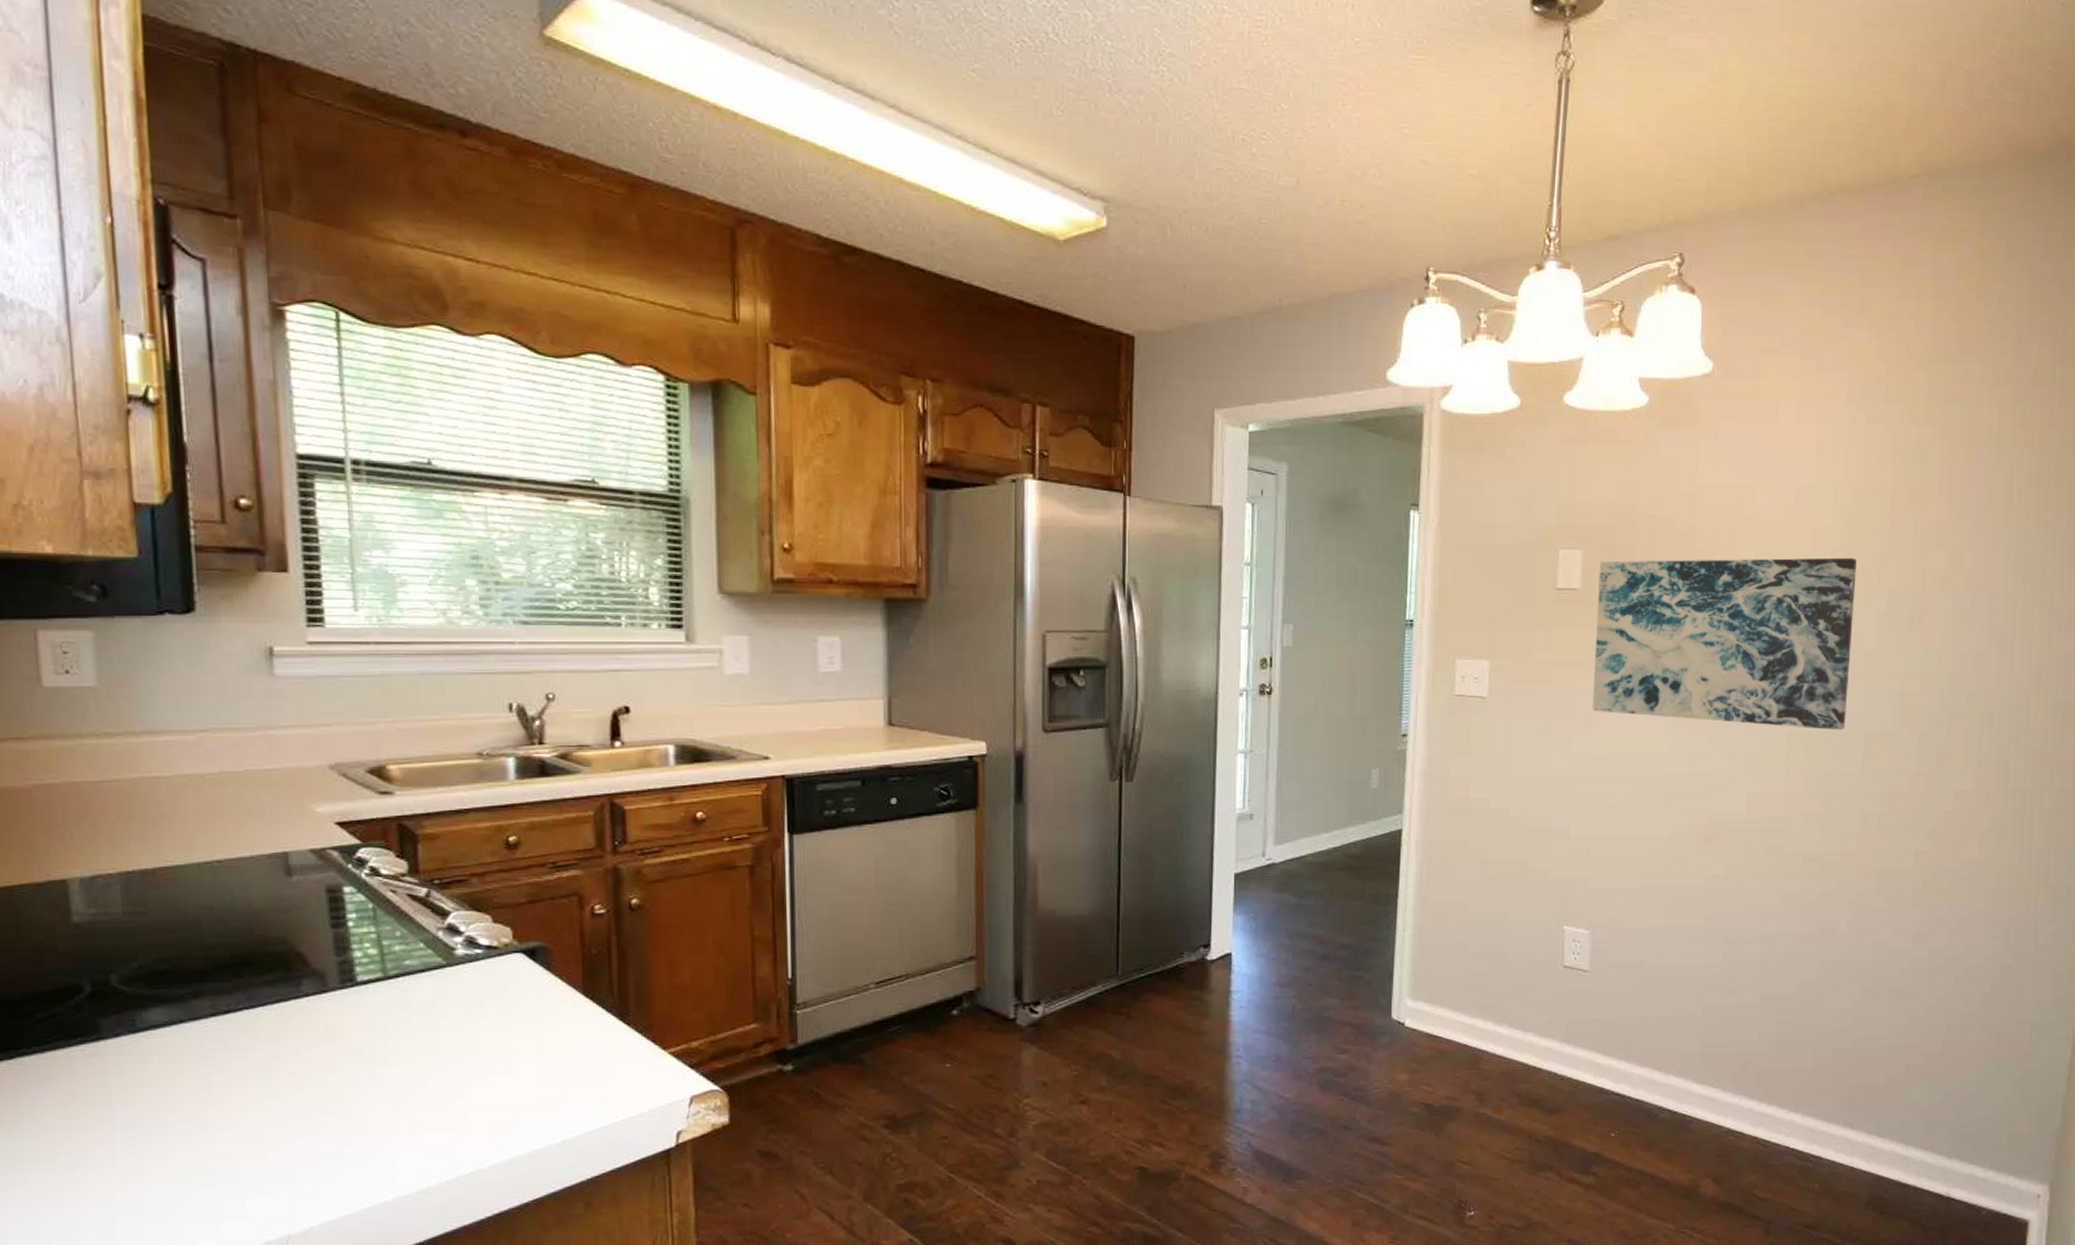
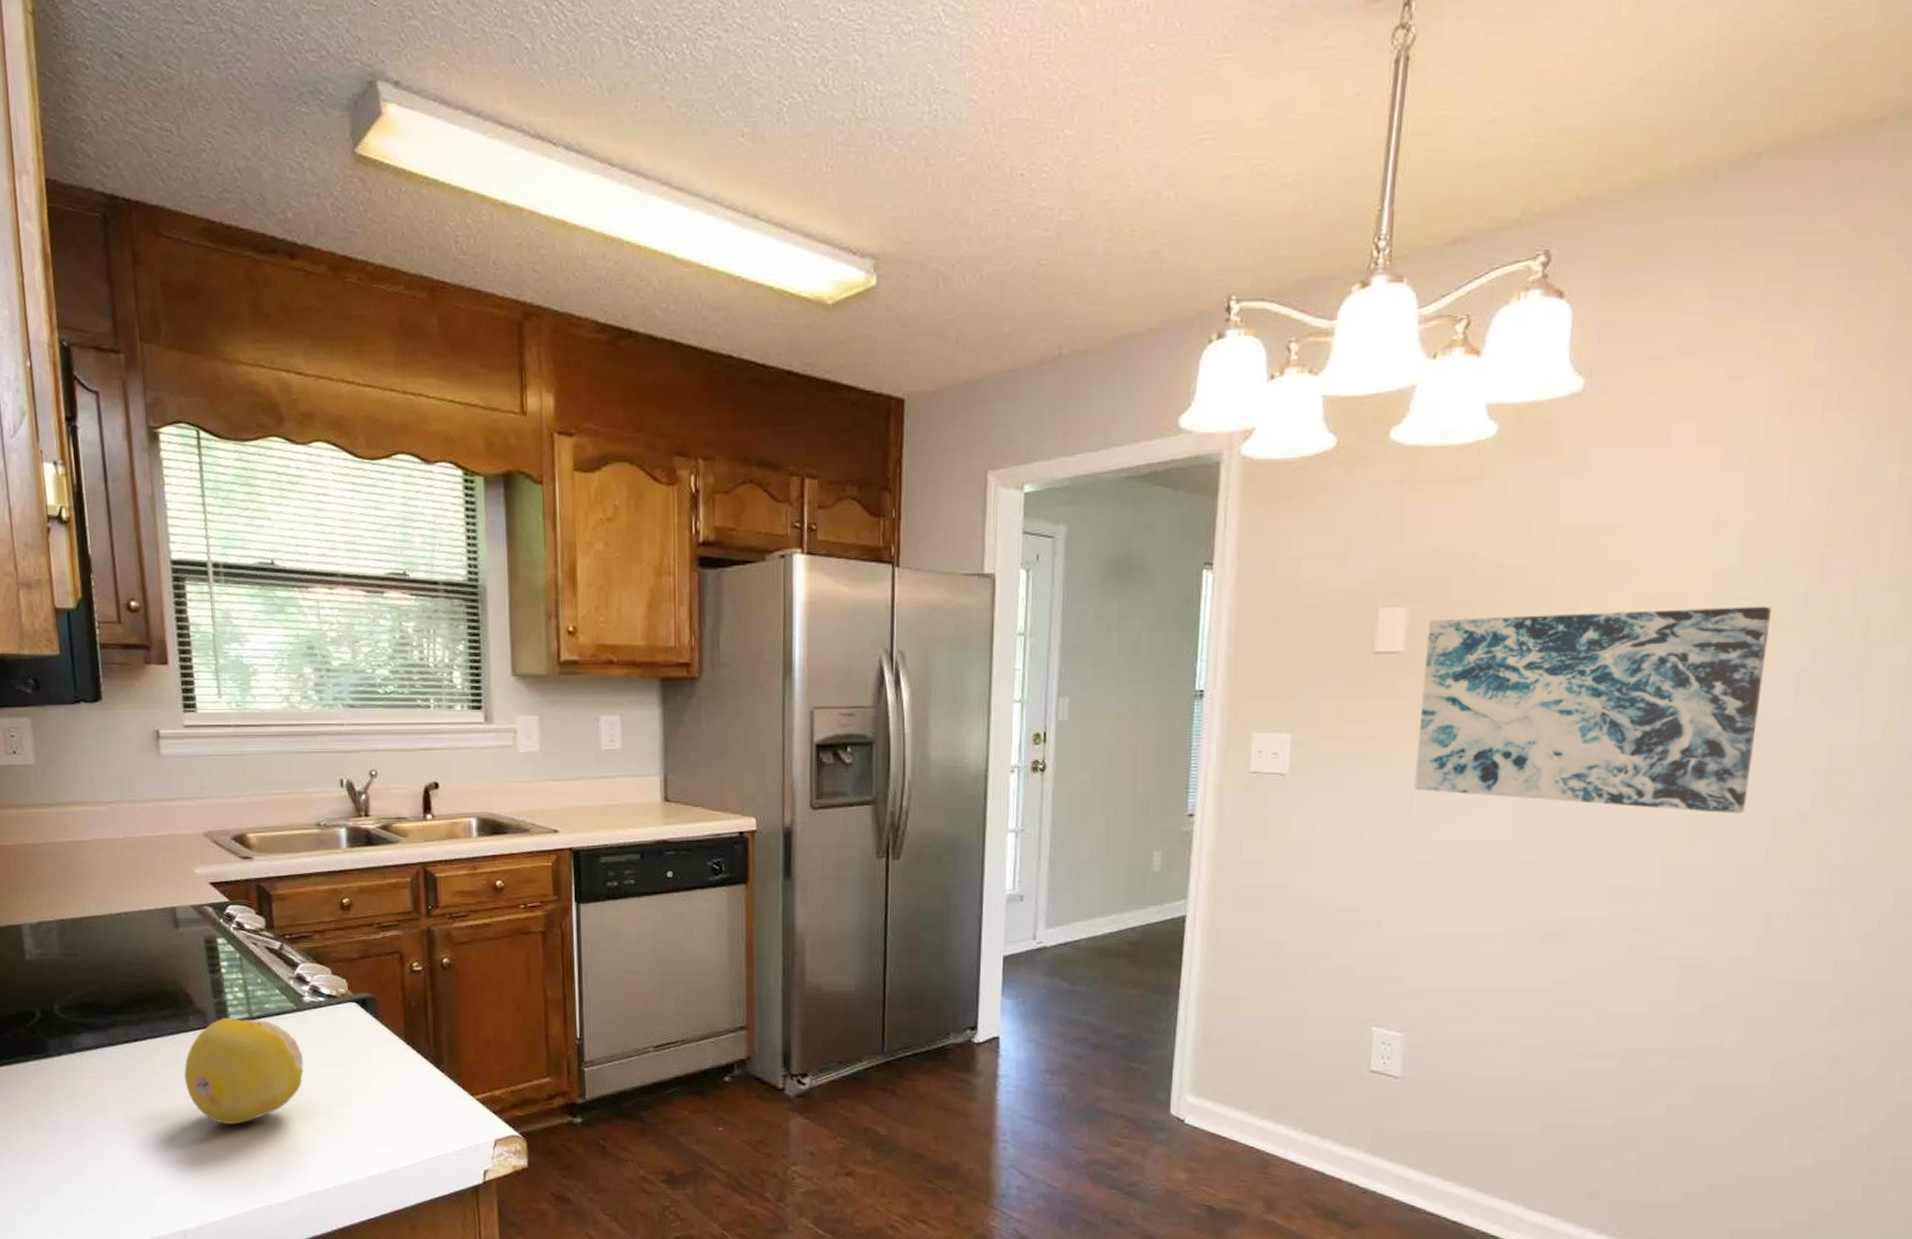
fruit: none [292,979,454,1104] -> present [183,1018,304,1124]

